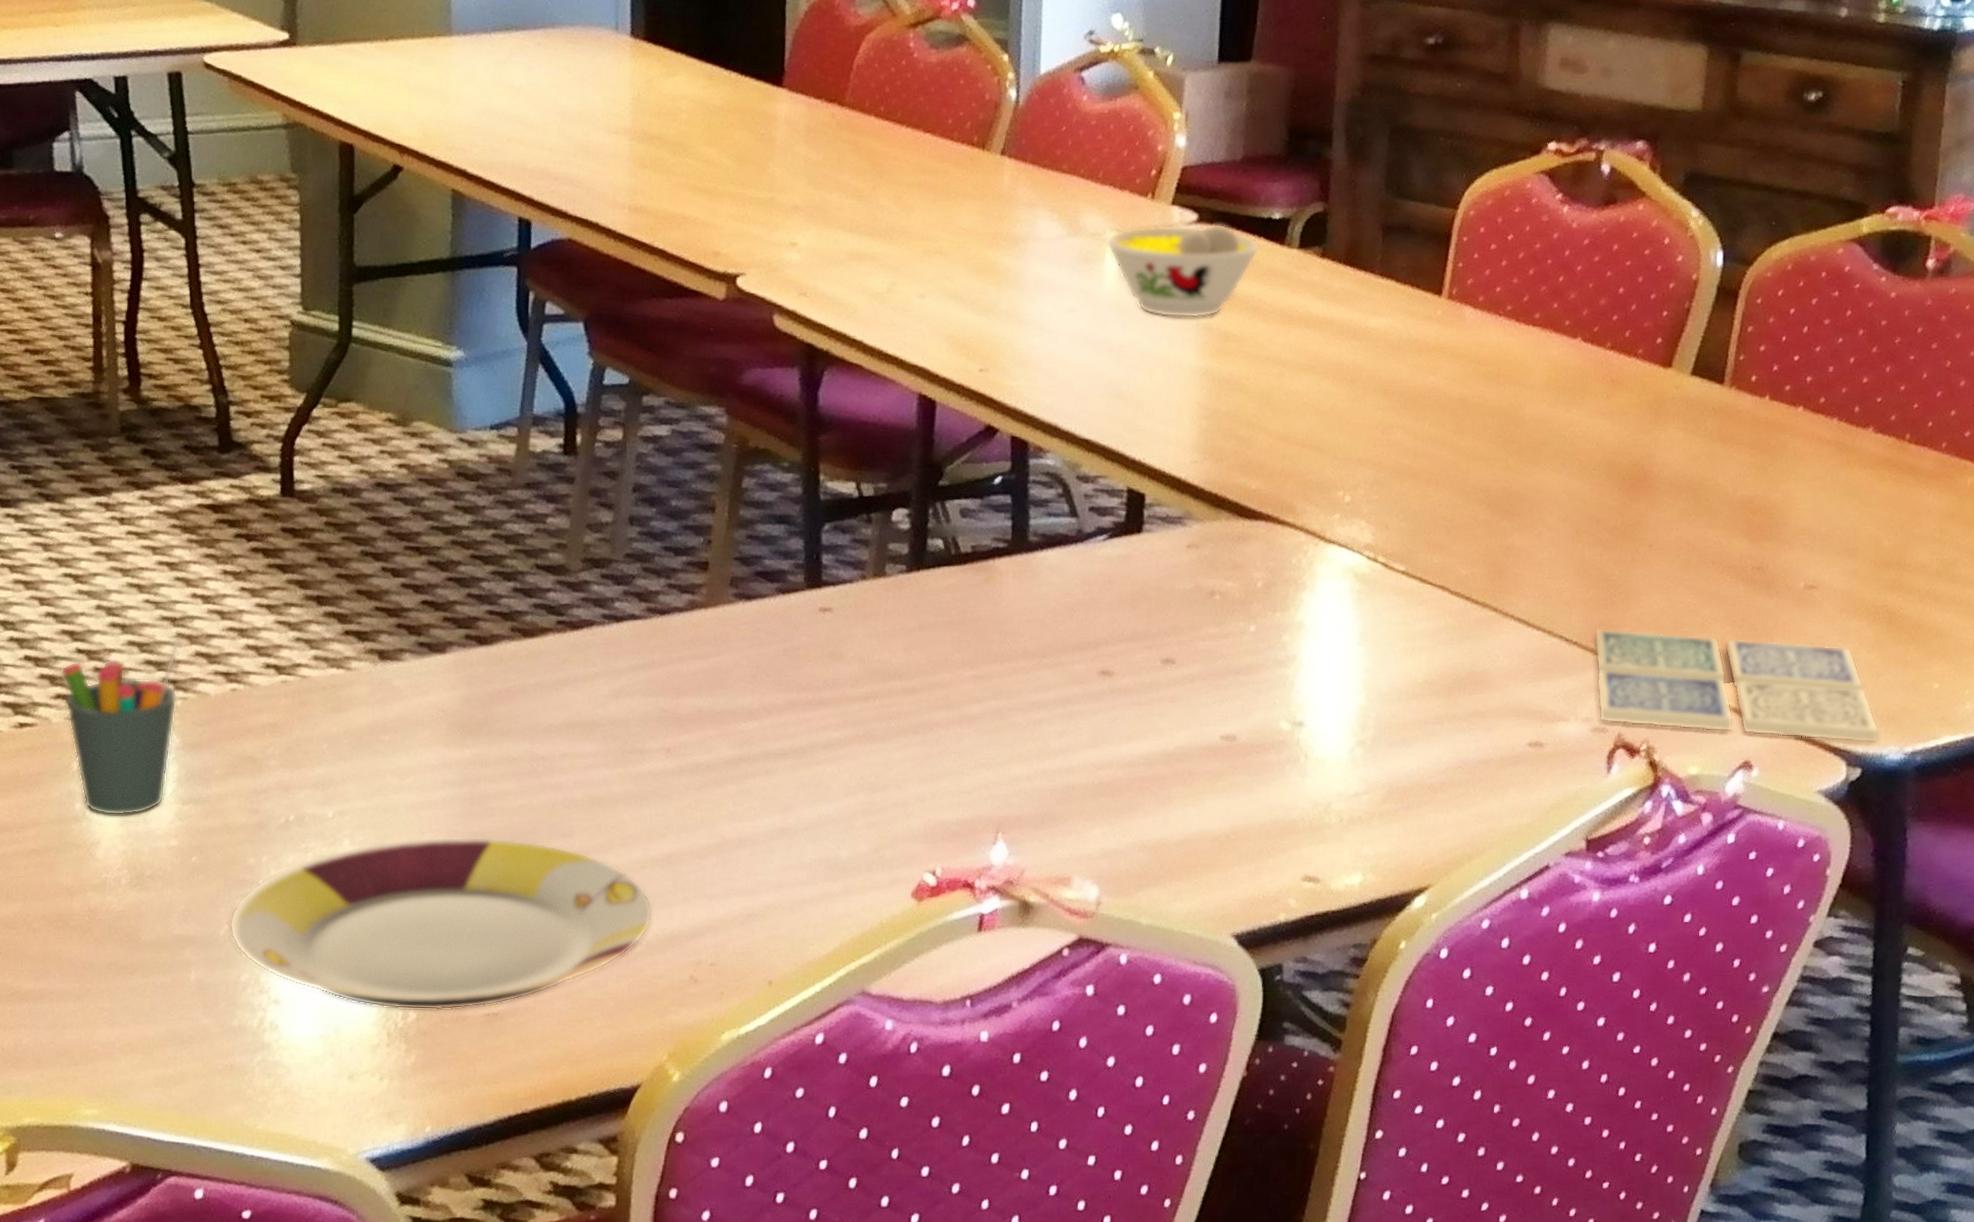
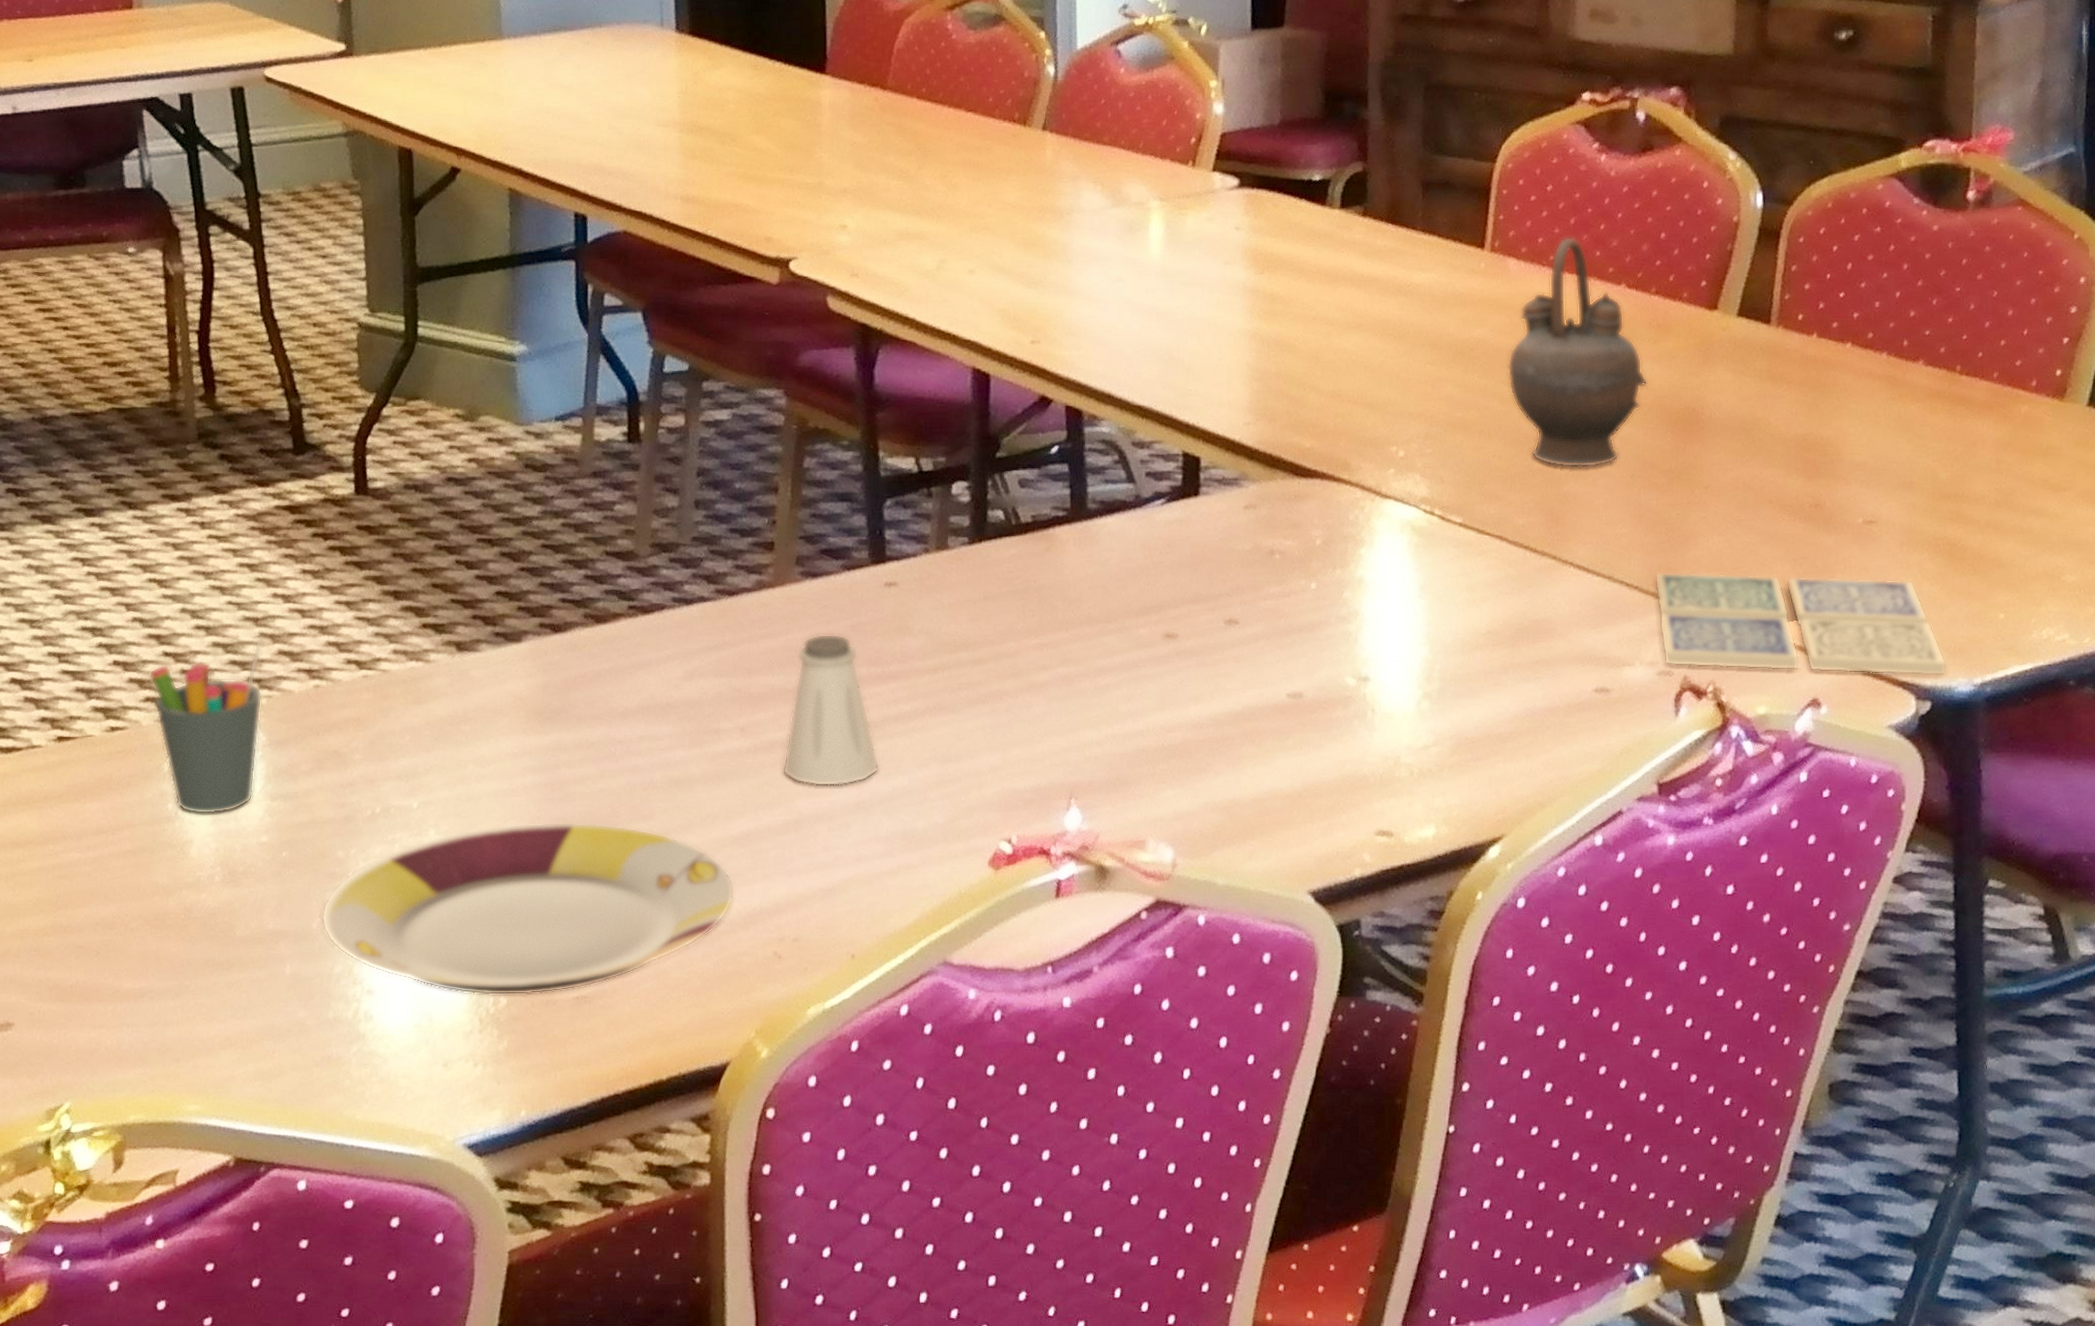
saltshaker: none [707,657,805,812] -> present [783,634,879,786]
bowl: present [1106,223,1260,318] -> none [1150,188,1302,282]
teapot: none [1458,287,1599,522] -> present [1507,236,1649,469]

